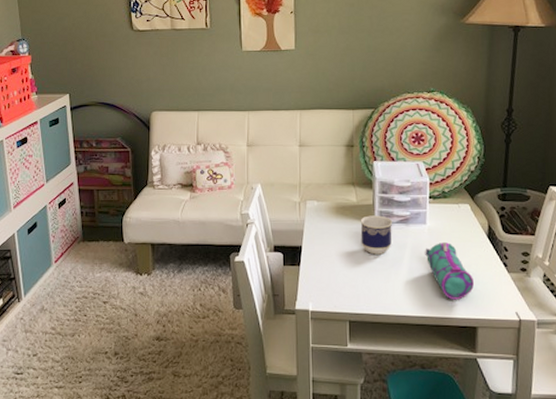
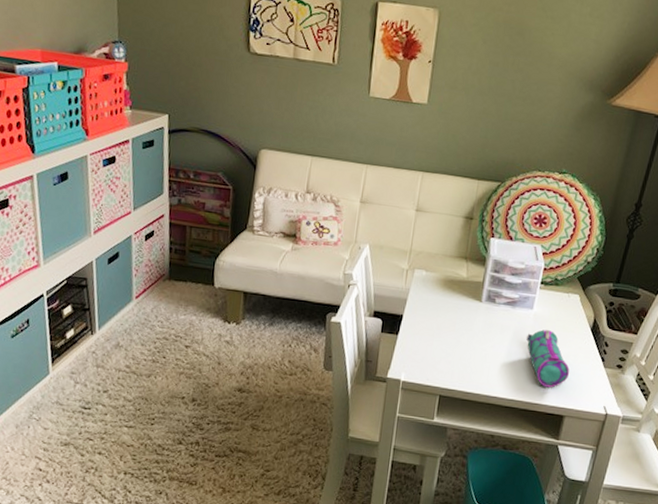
cup: present [360,215,393,255] -> none [464,292,500,334]

